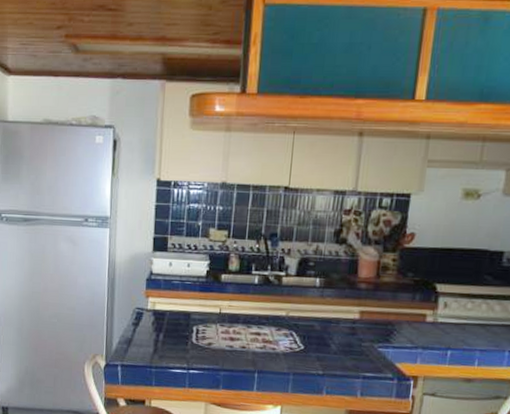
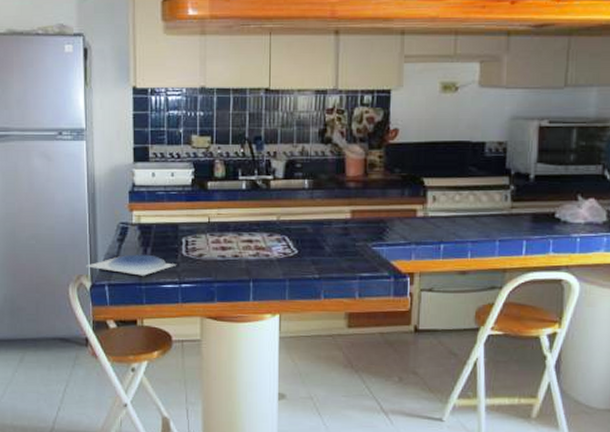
bowl: none [102,338,186,360] -> present [86,254,176,276]

